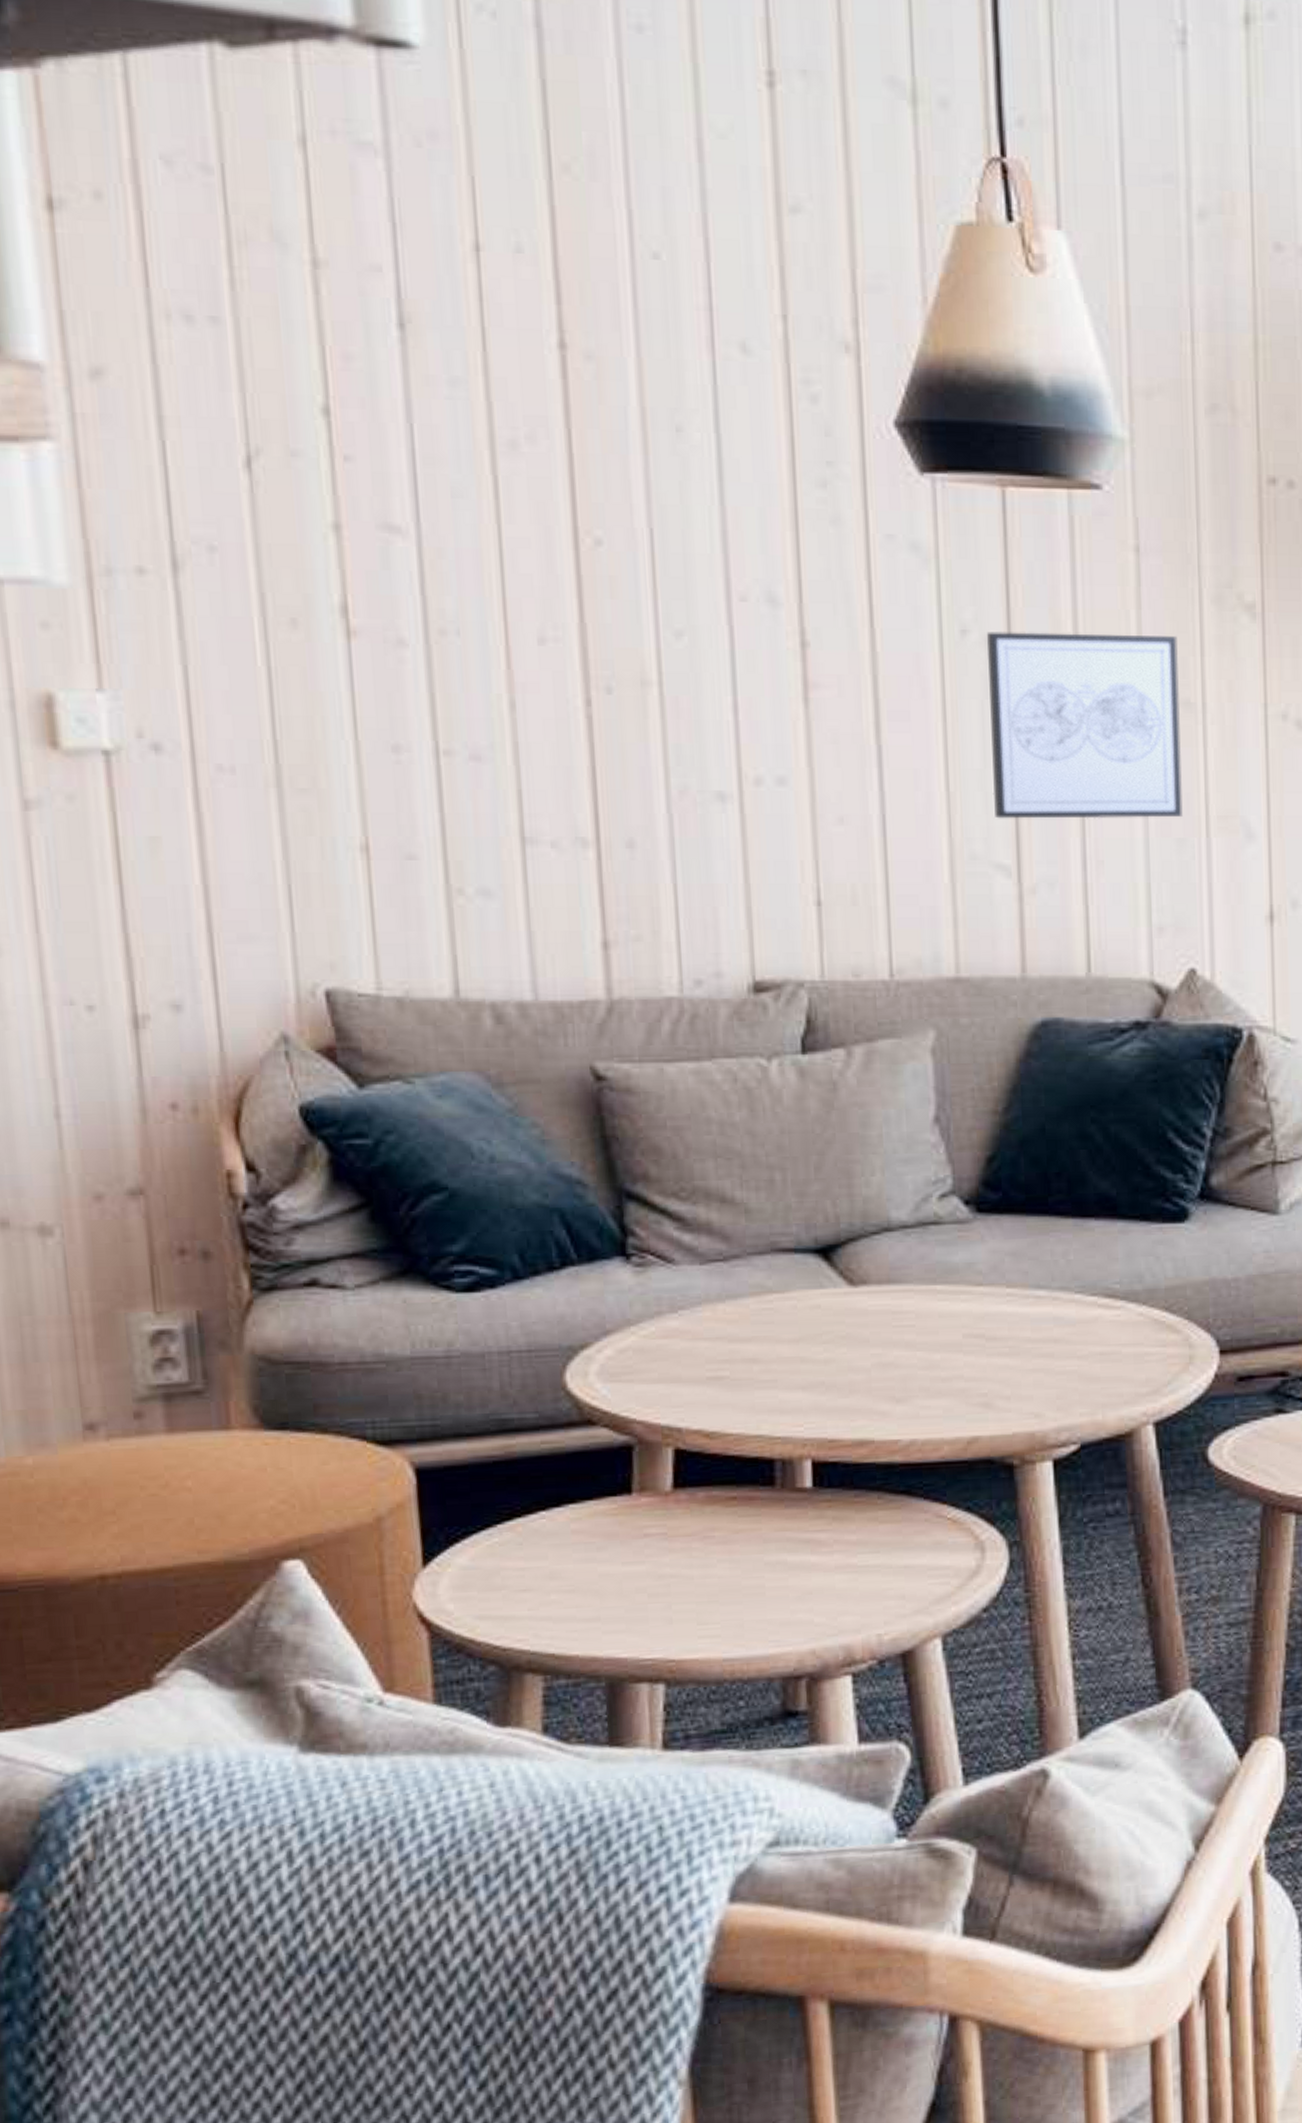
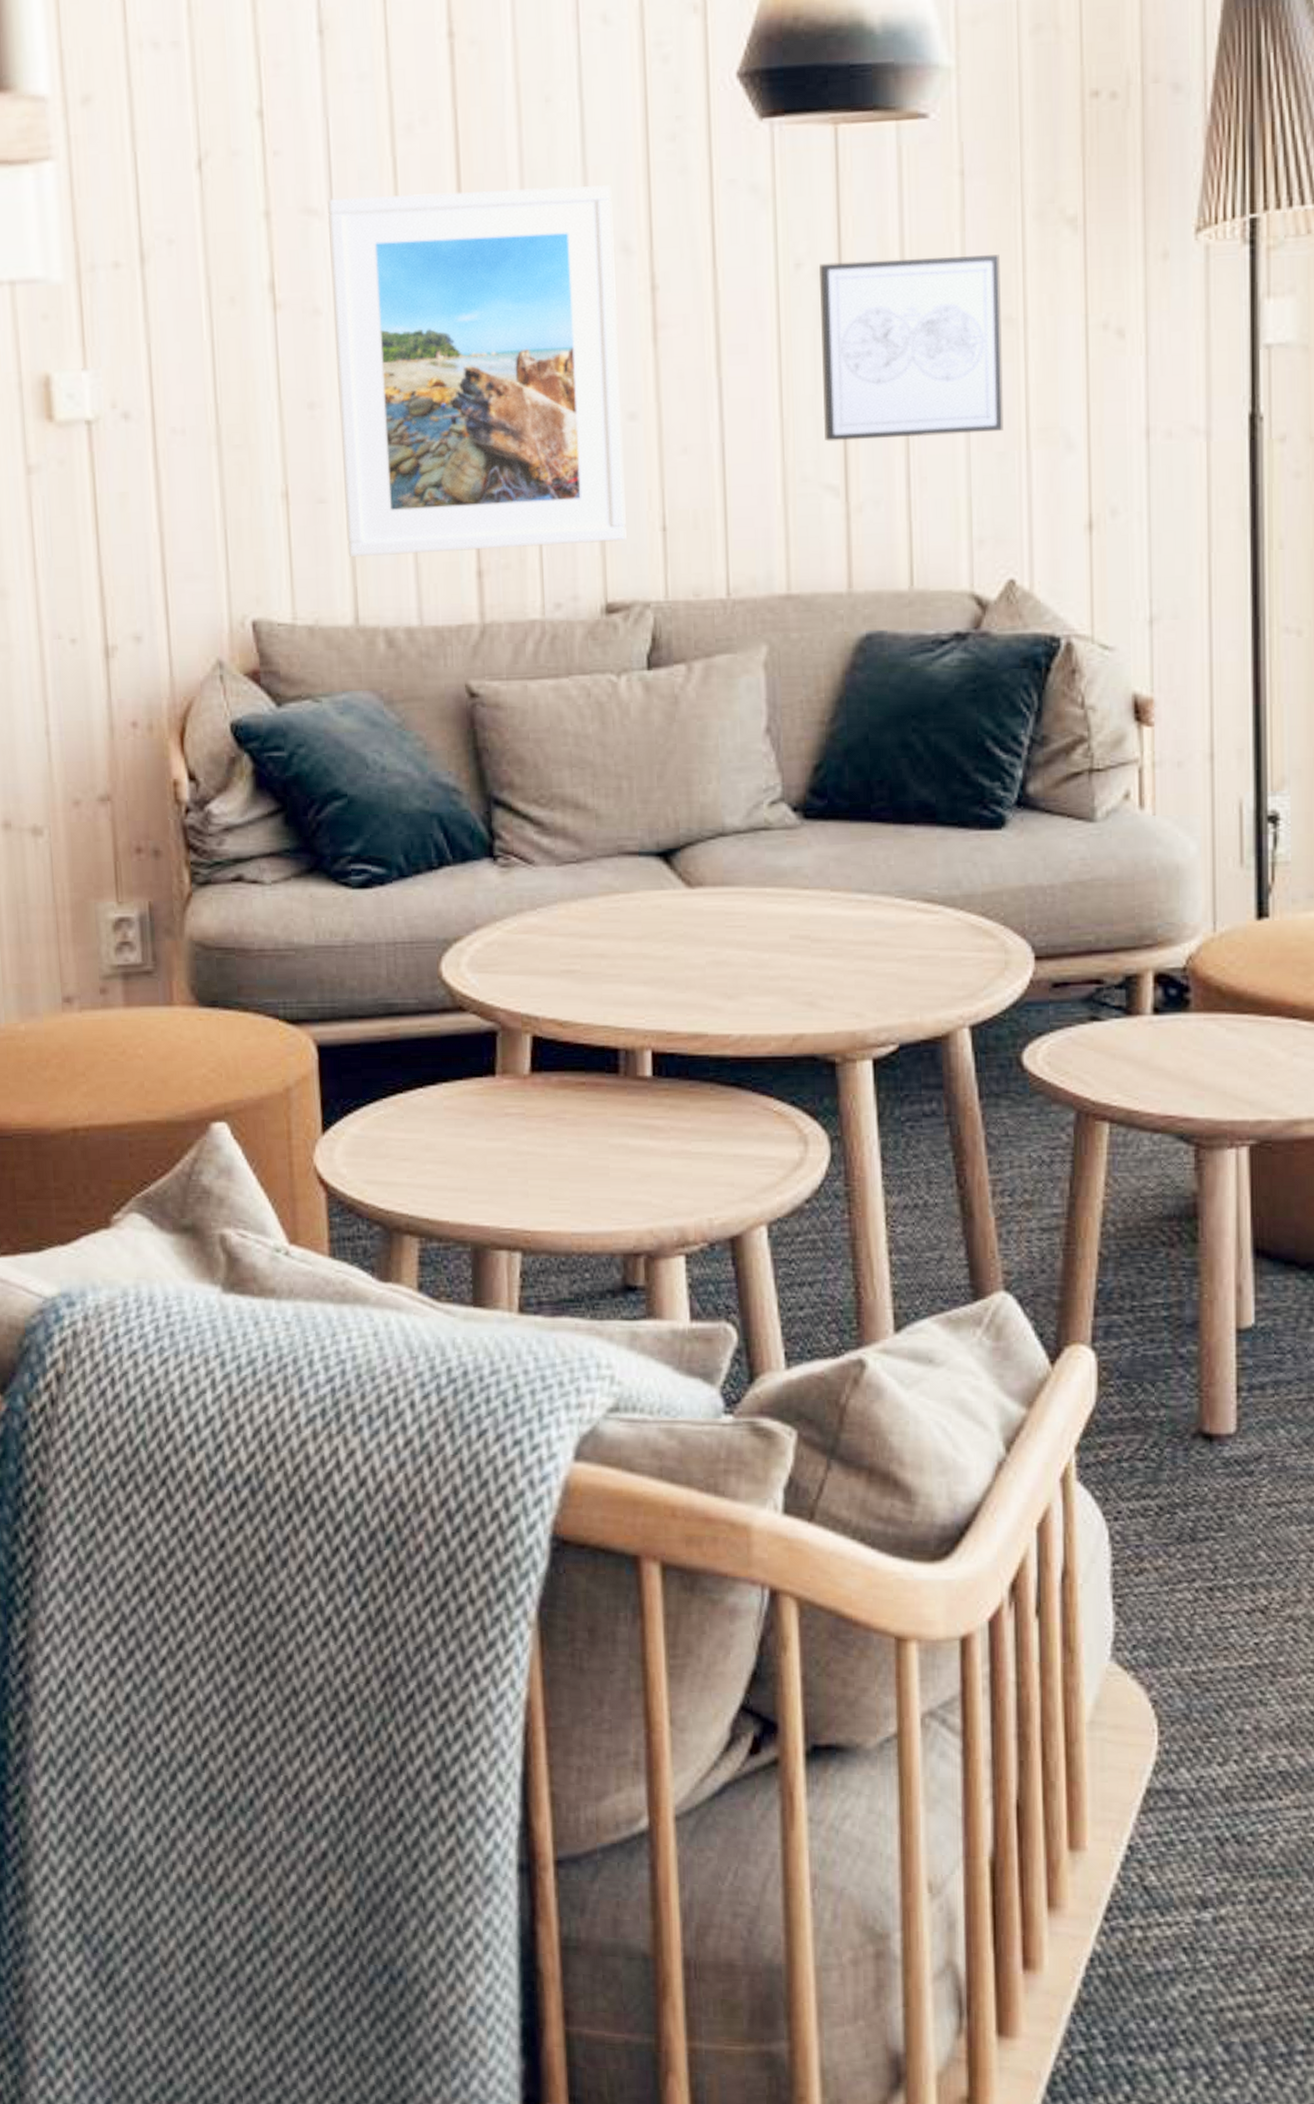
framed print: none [413,516,776,922] -> present [327,185,626,558]

